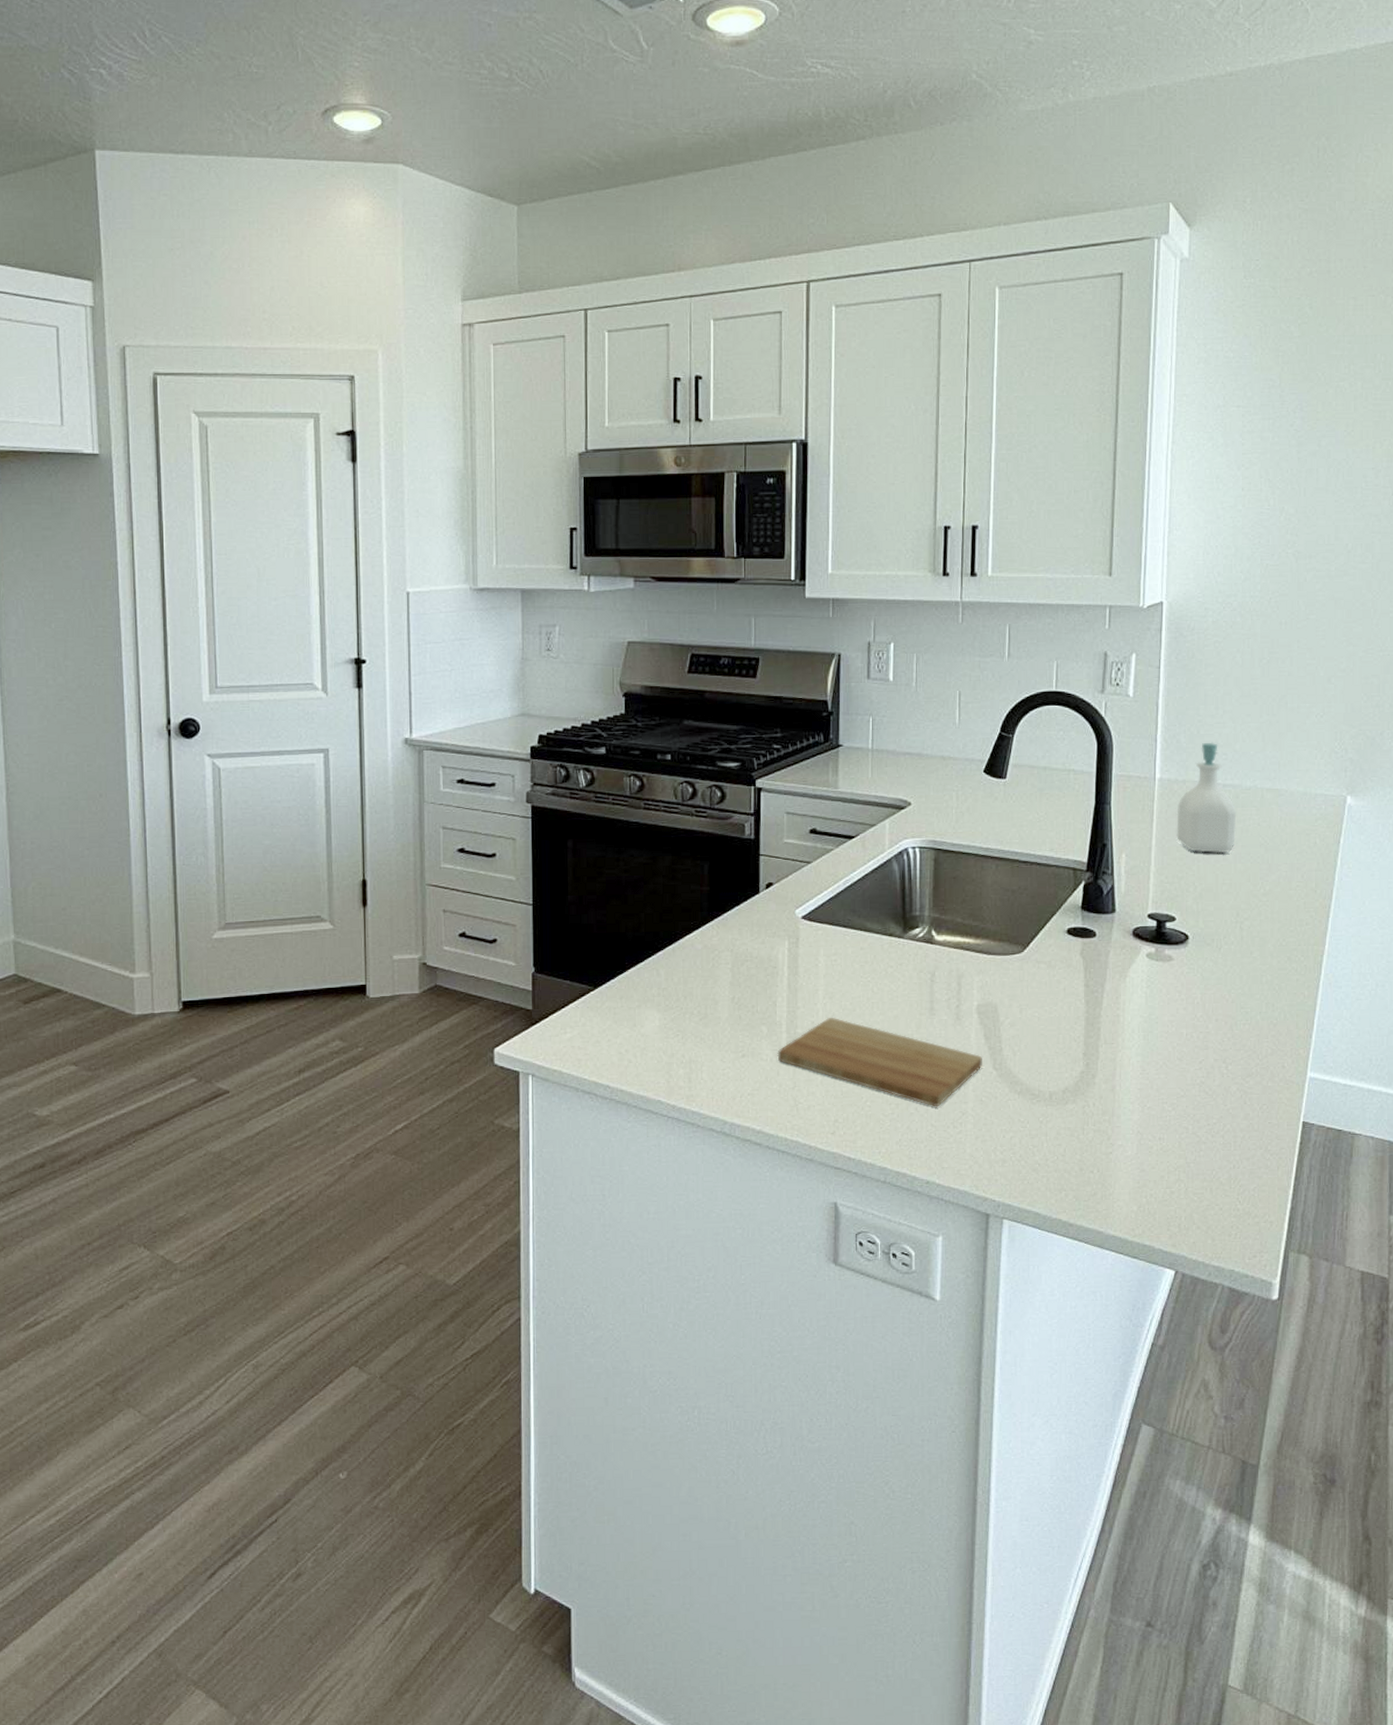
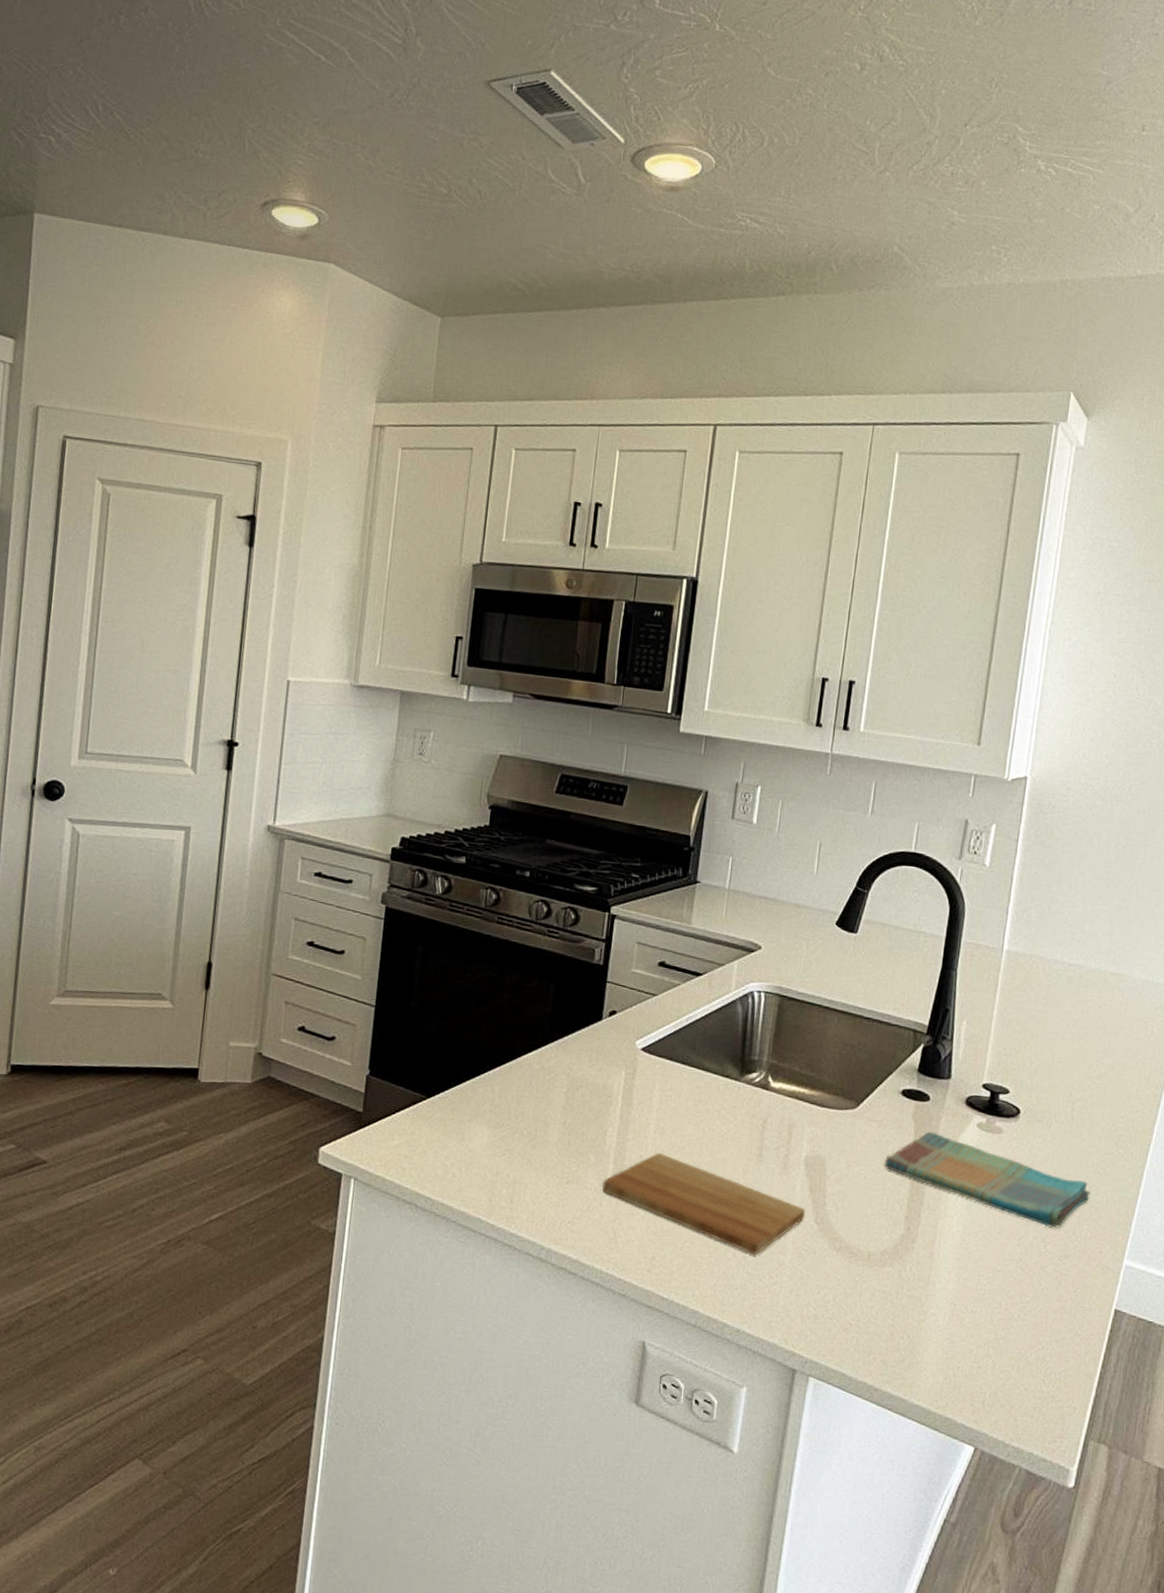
dish towel: none [1056,967,1267,1049] -> present [884,1131,1091,1229]
soap bottle: present [1176,742,1237,854] -> none [1018,920,1079,1032]

